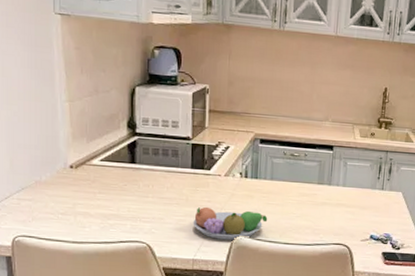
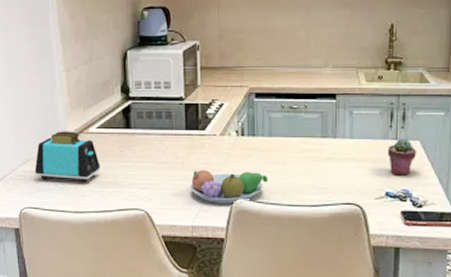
toaster: none [30,161,103,214] -> present [34,131,101,183]
potted succulent: none [374,189,398,222] -> present [387,138,416,176]

